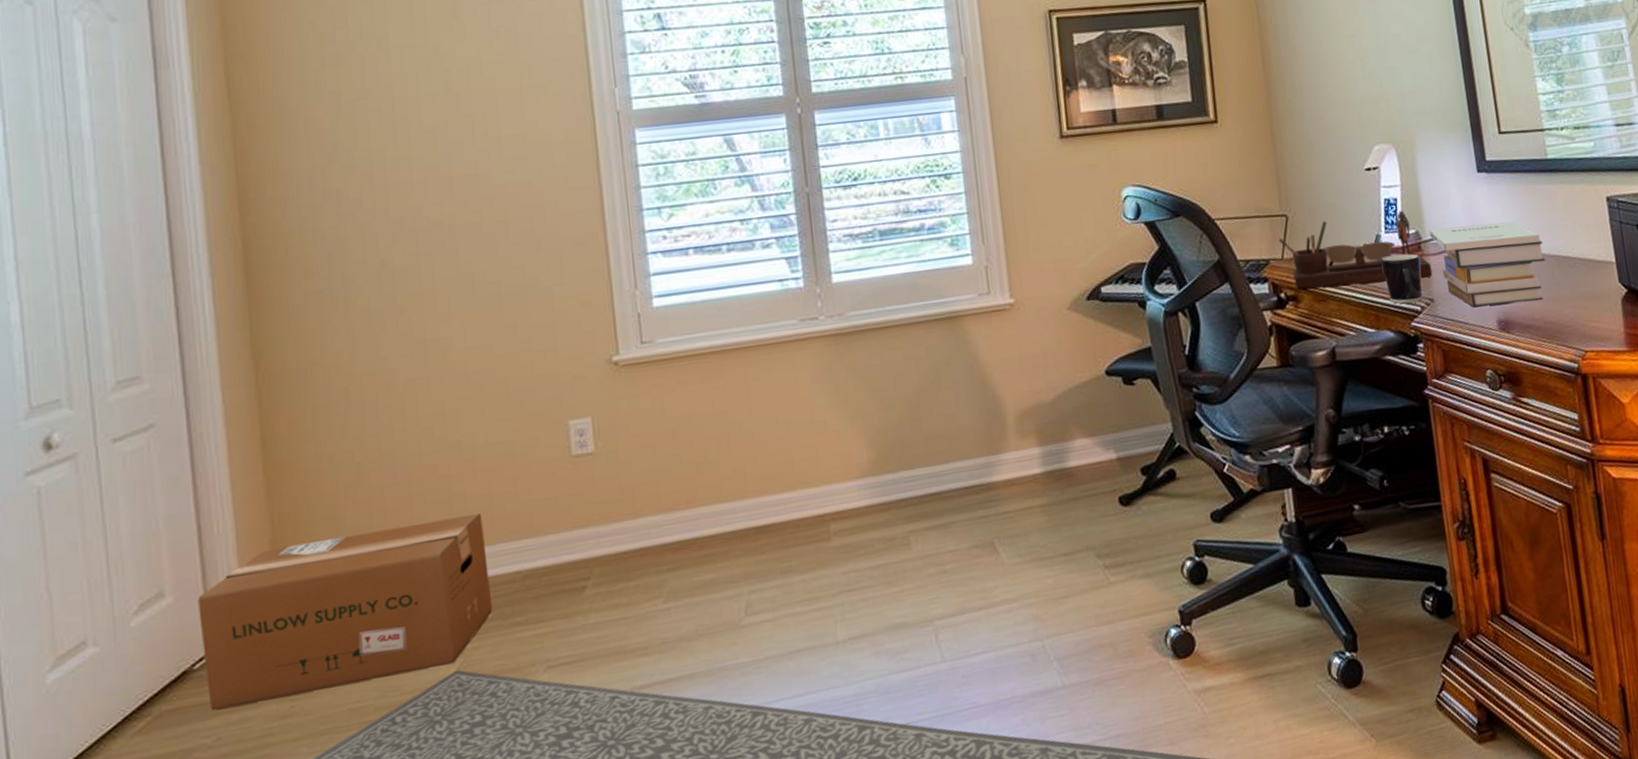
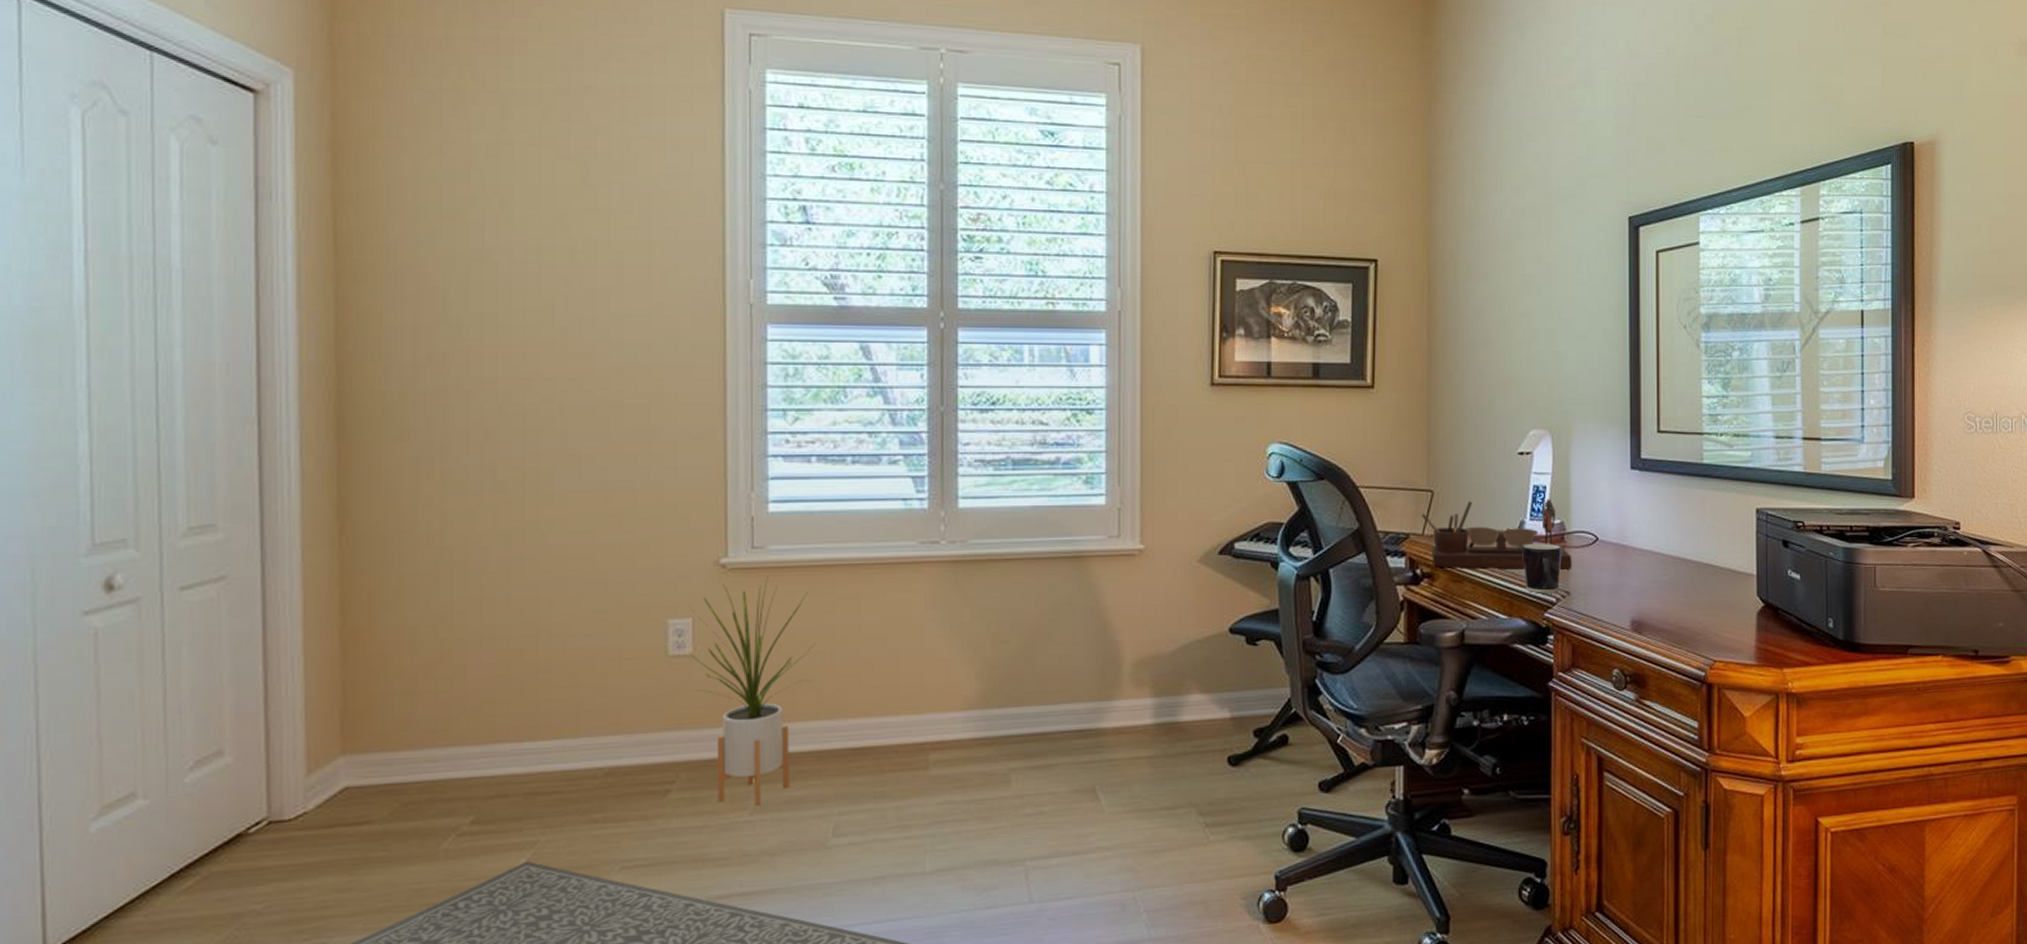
box: present [198,514,493,711] -> none [258,705,571,877]
house plant: none [587,367,711,594] -> present [689,575,816,807]
books: present [1429,221,1545,308] -> none [1575,521,1687,606]

